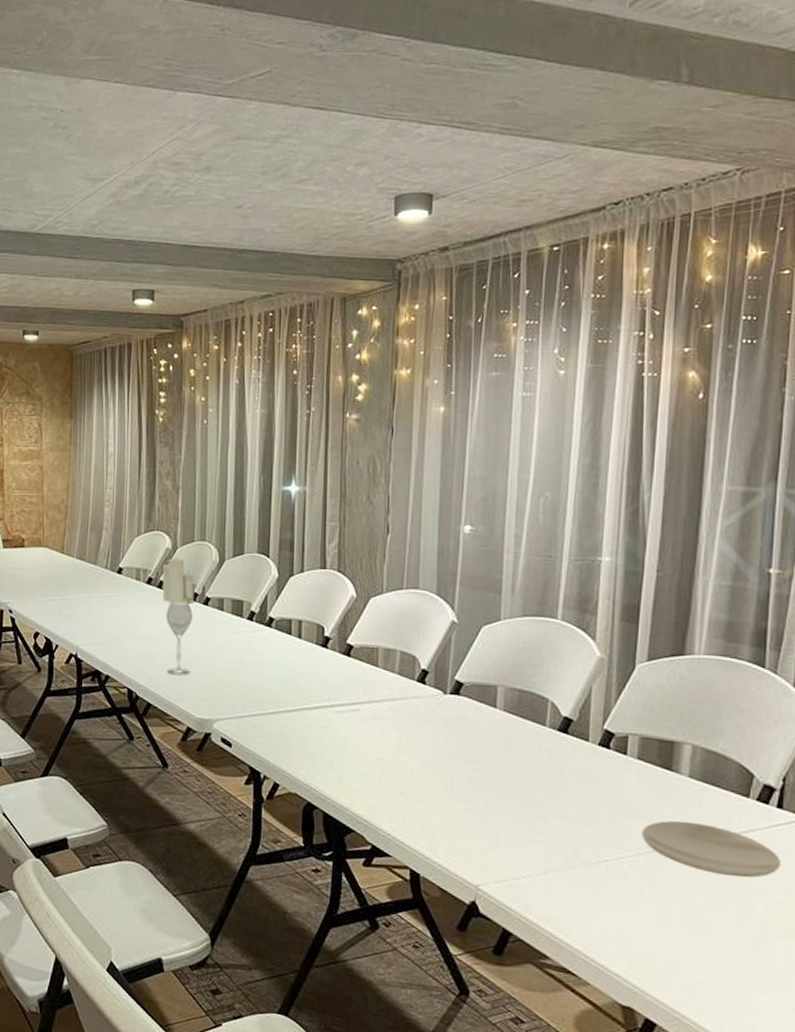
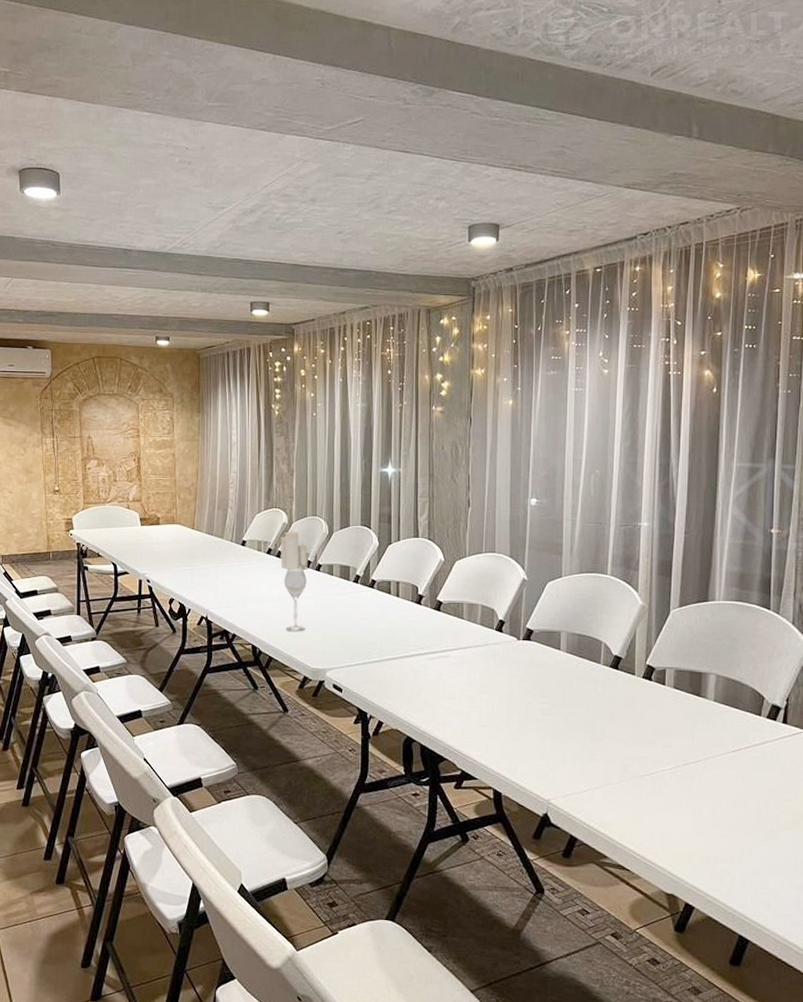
plate: present [642,820,781,878] -> none [679,737,787,782]

